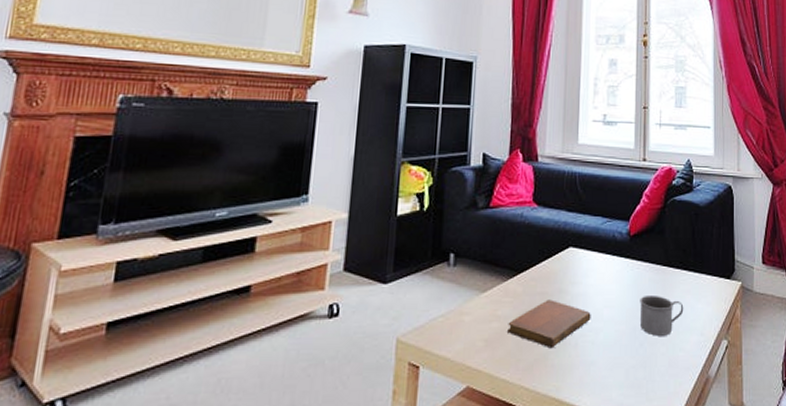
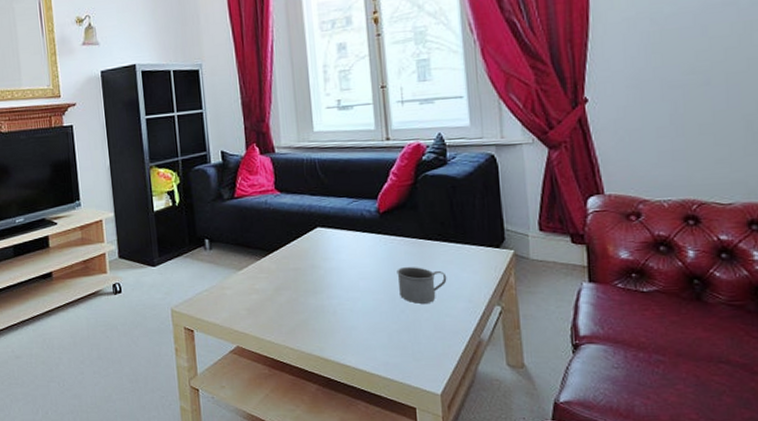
notebook: present [507,299,591,349] -> none [266,274,347,316]

